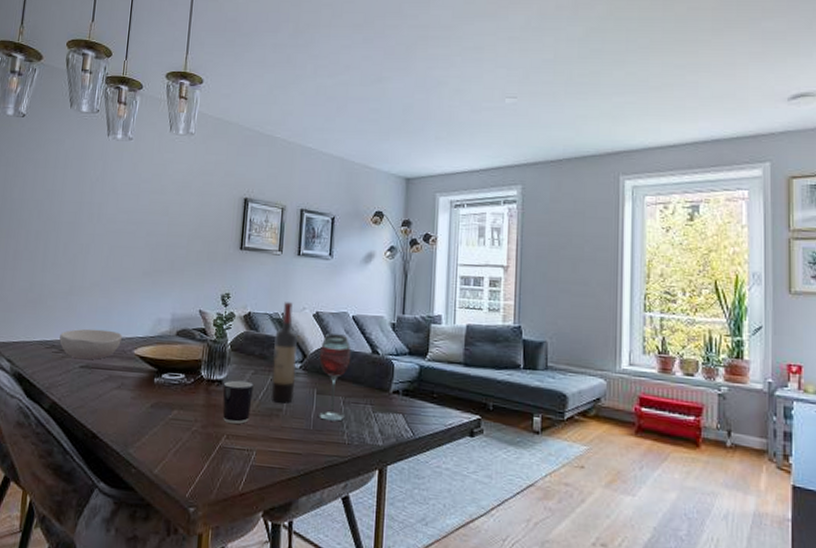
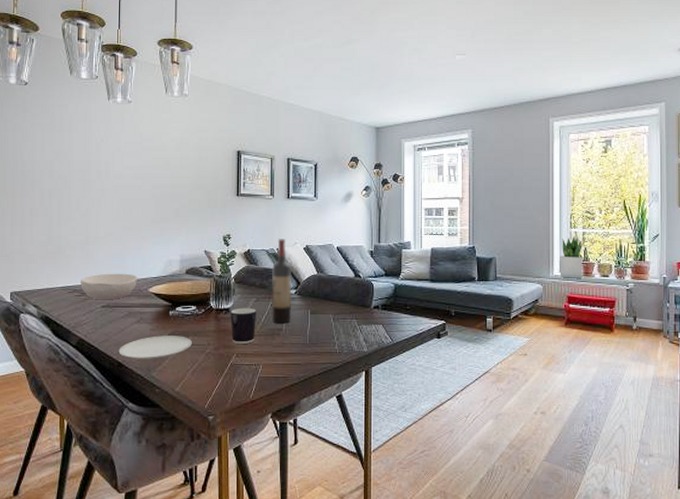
plate: none [94,405,177,433] -> present [118,335,192,359]
wineglass: present [319,333,352,422] -> none [311,263,338,335]
planter: none [629,322,662,376] -> present [559,236,584,278]

